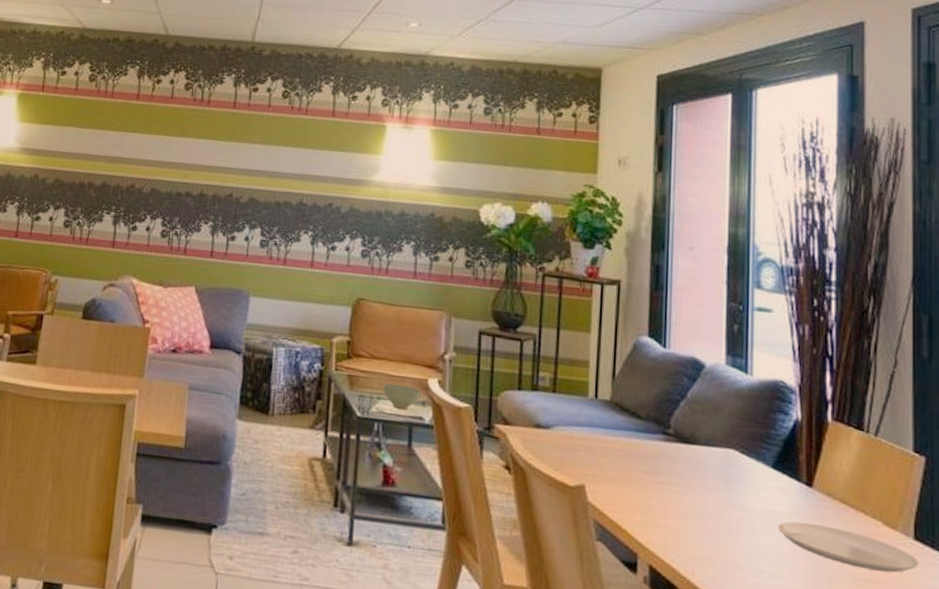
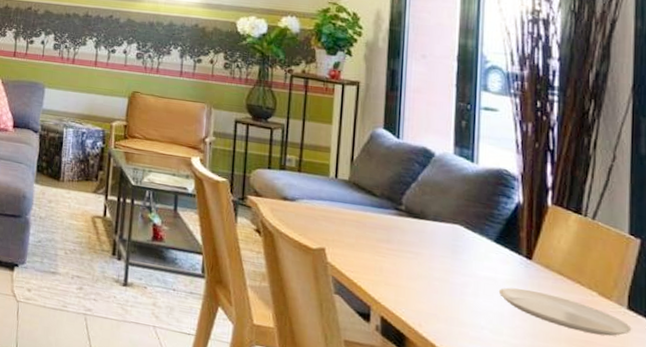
bowl: present [382,383,421,410] -> none [153,159,186,181]

